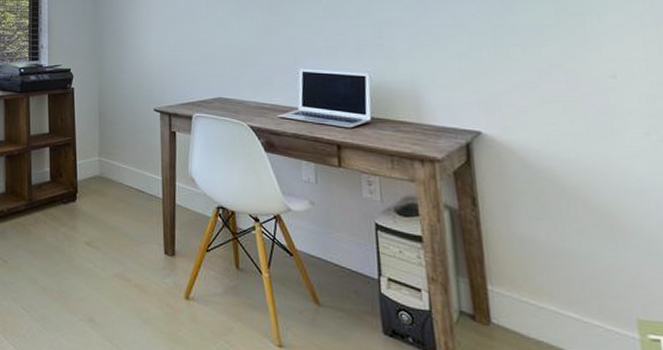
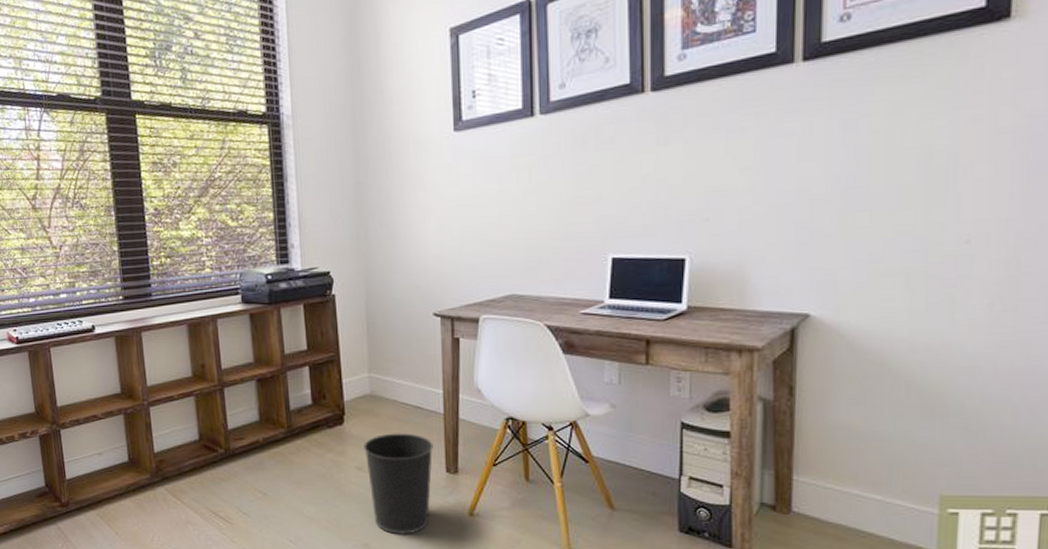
wastebasket: none [93,213,153,313] -> present [364,433,434,534]

